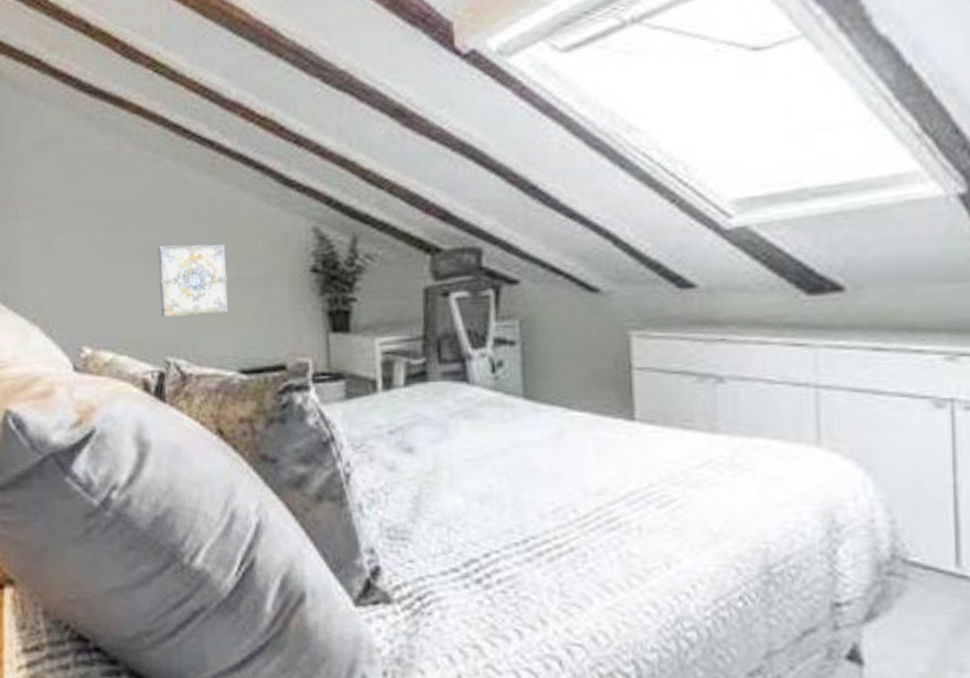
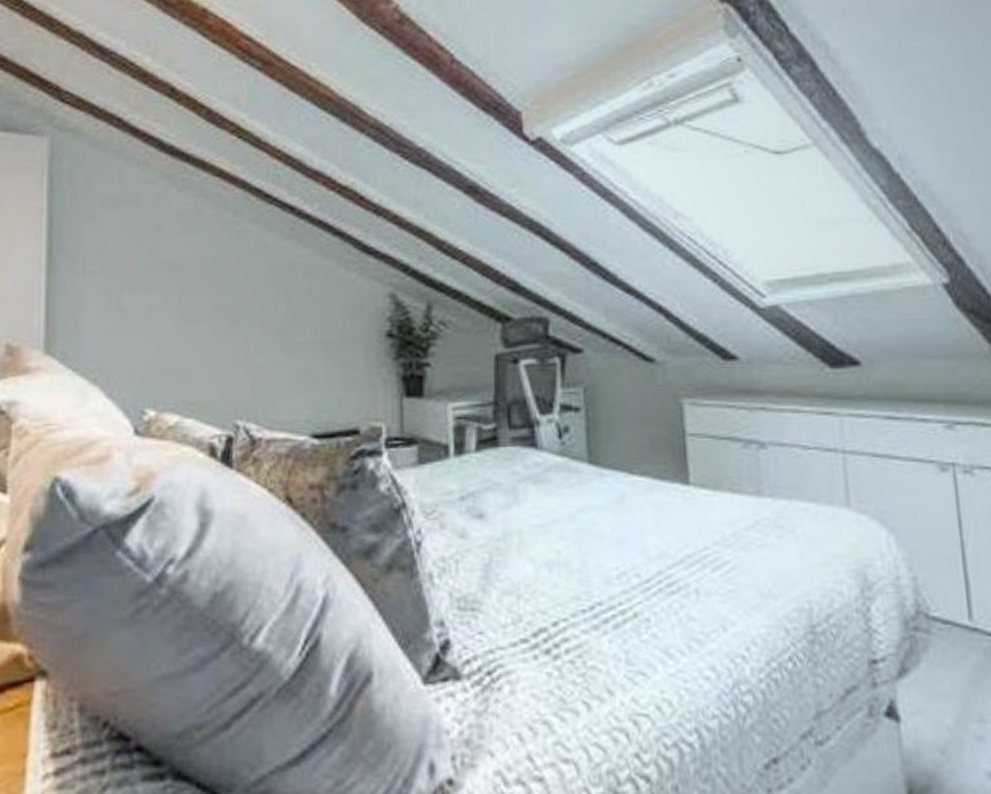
wall art: present [157,244,229,317] -> none [232,306,303,379]

